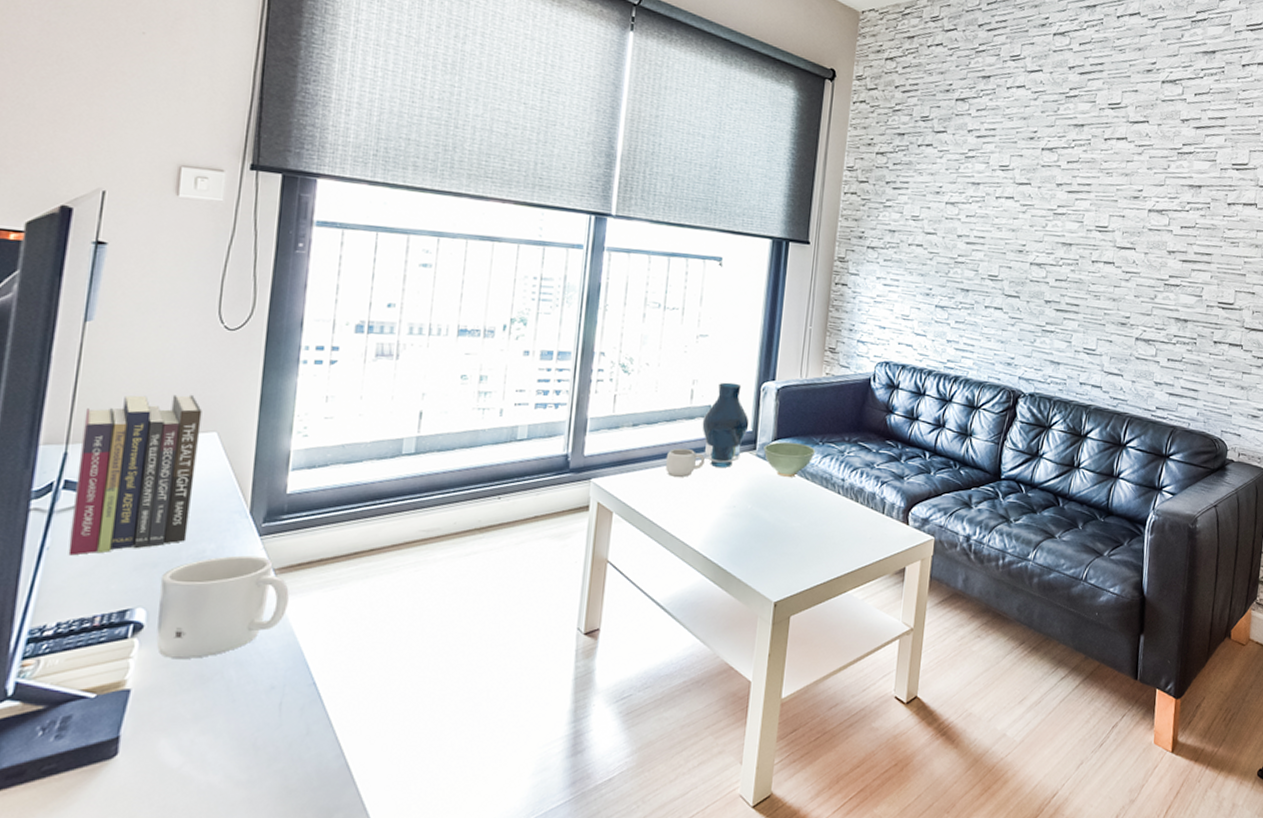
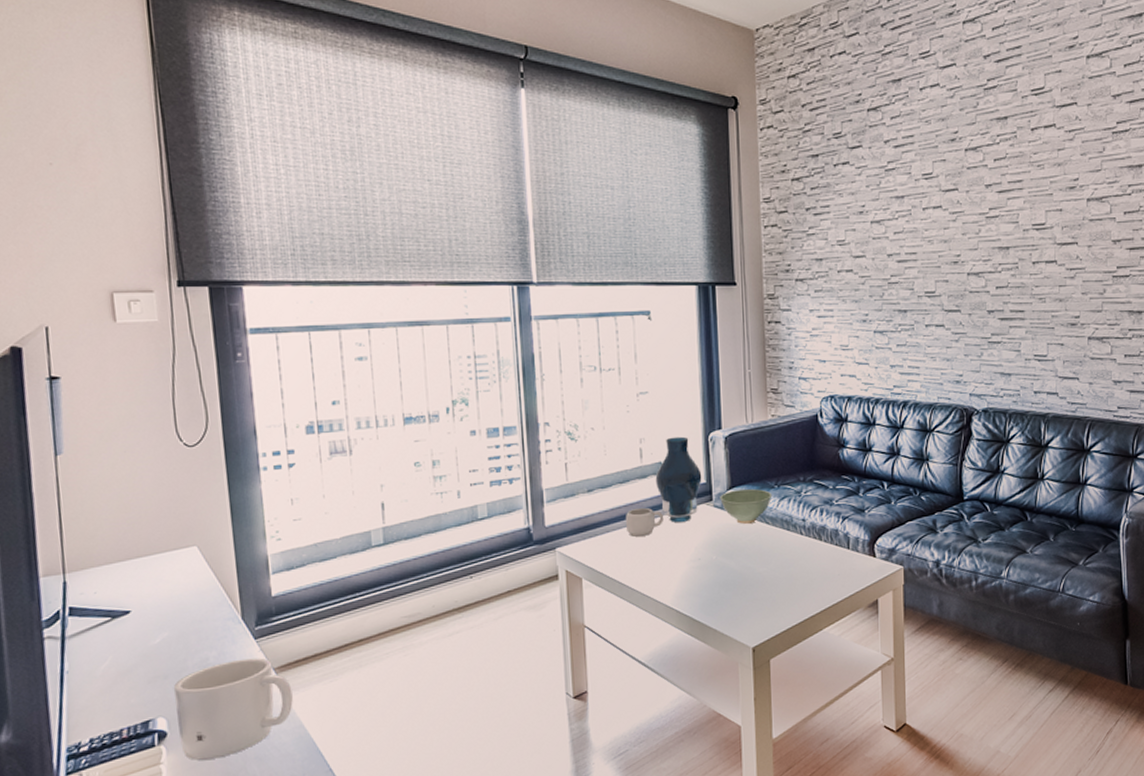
books: present [68,394,202,556] -> none [74,513,190,676]

